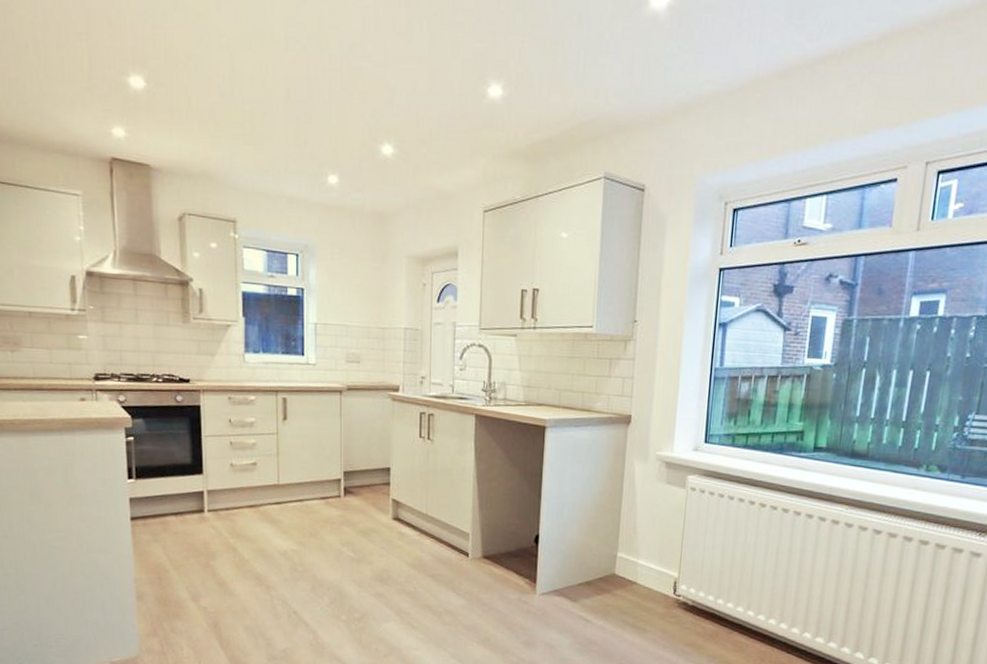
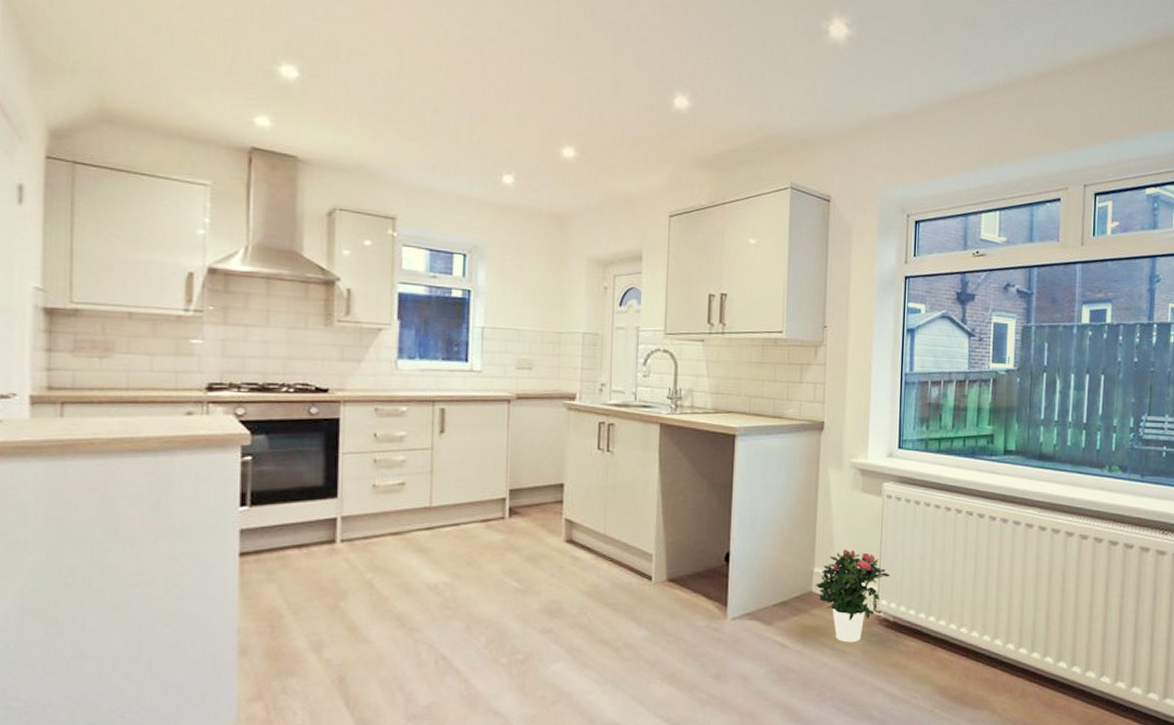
potted flower: none [618,537,691,622] -> present [815,549,891,643]

